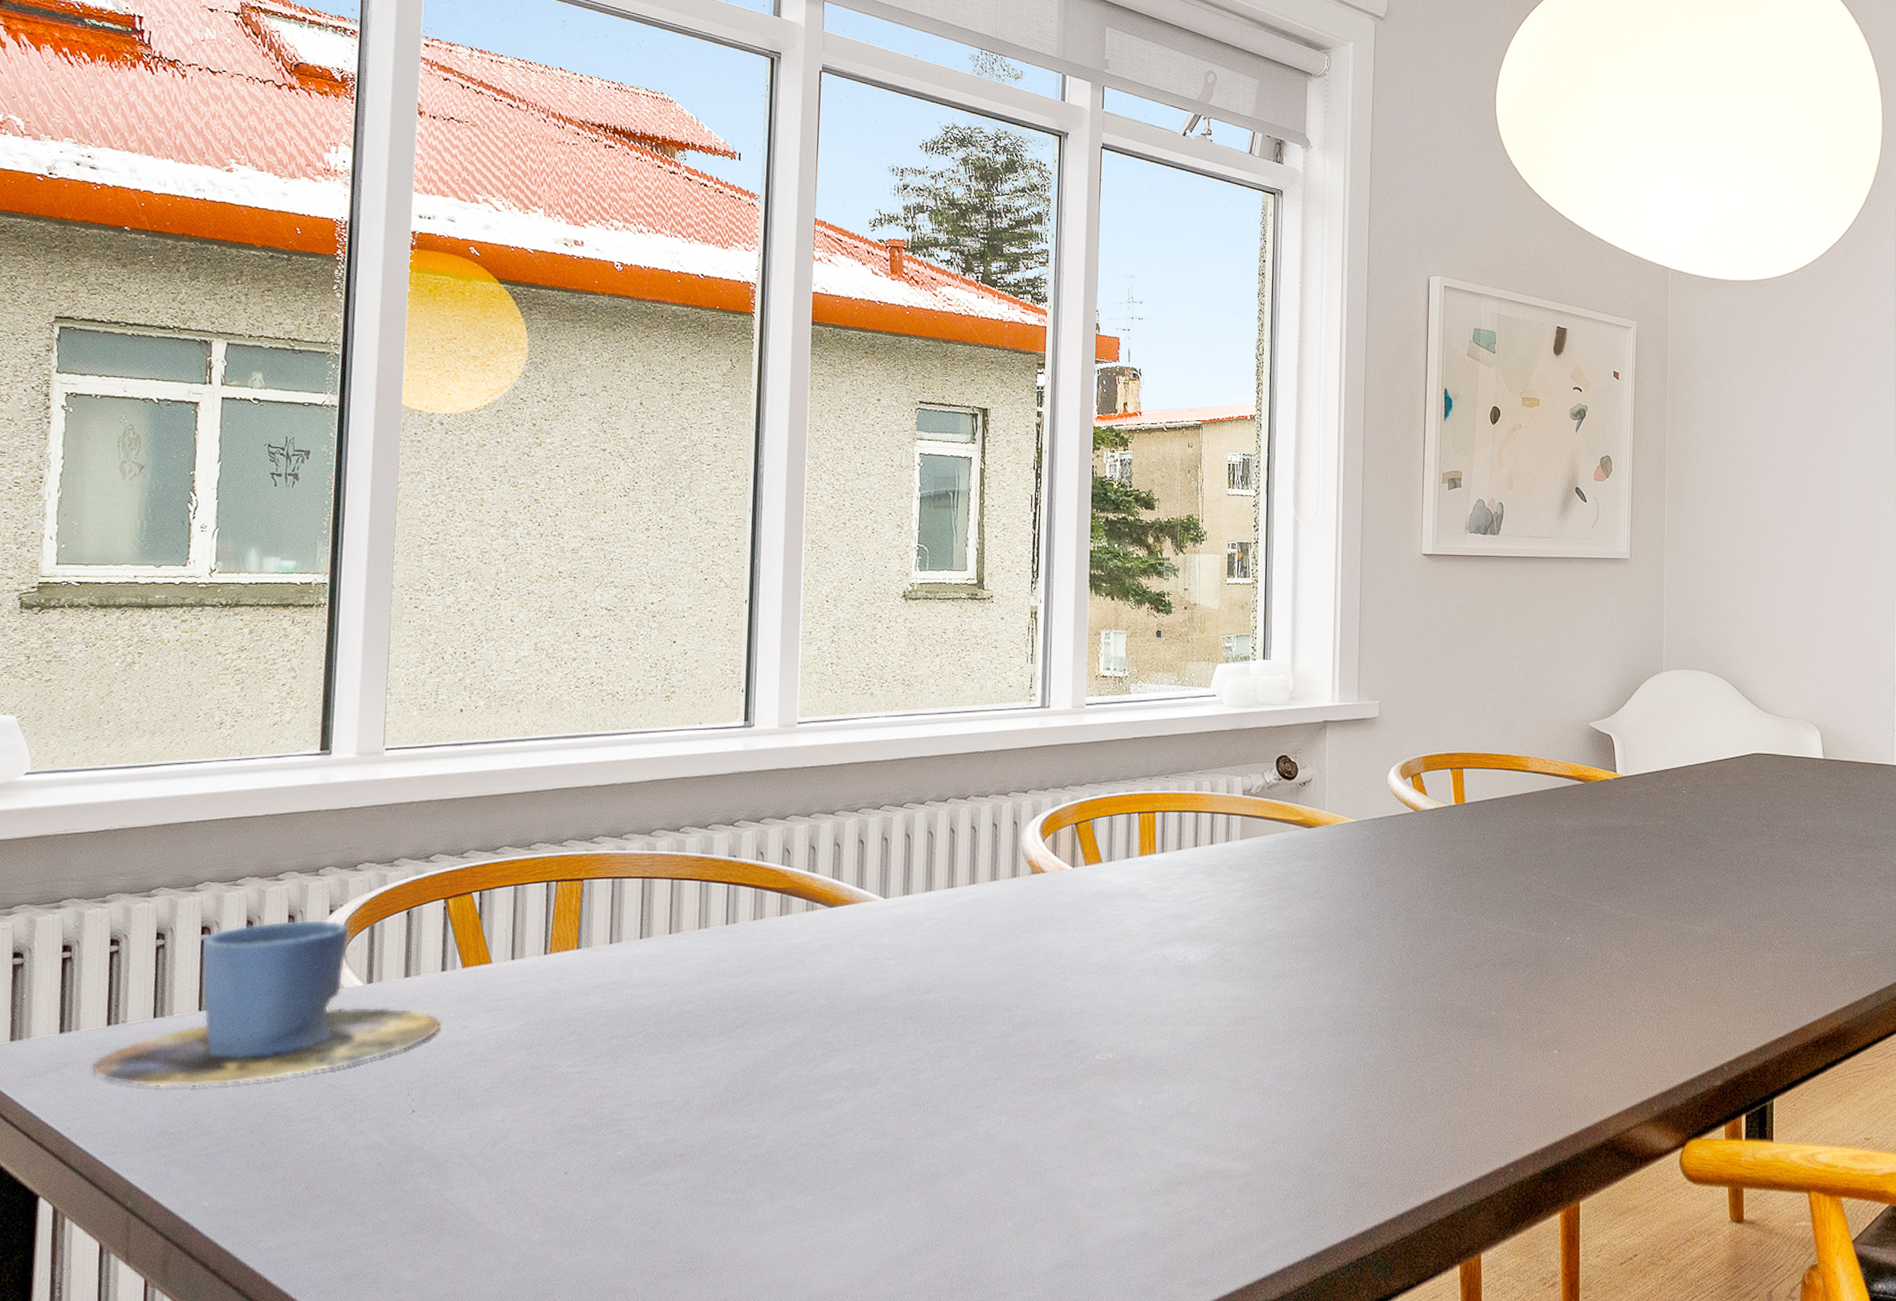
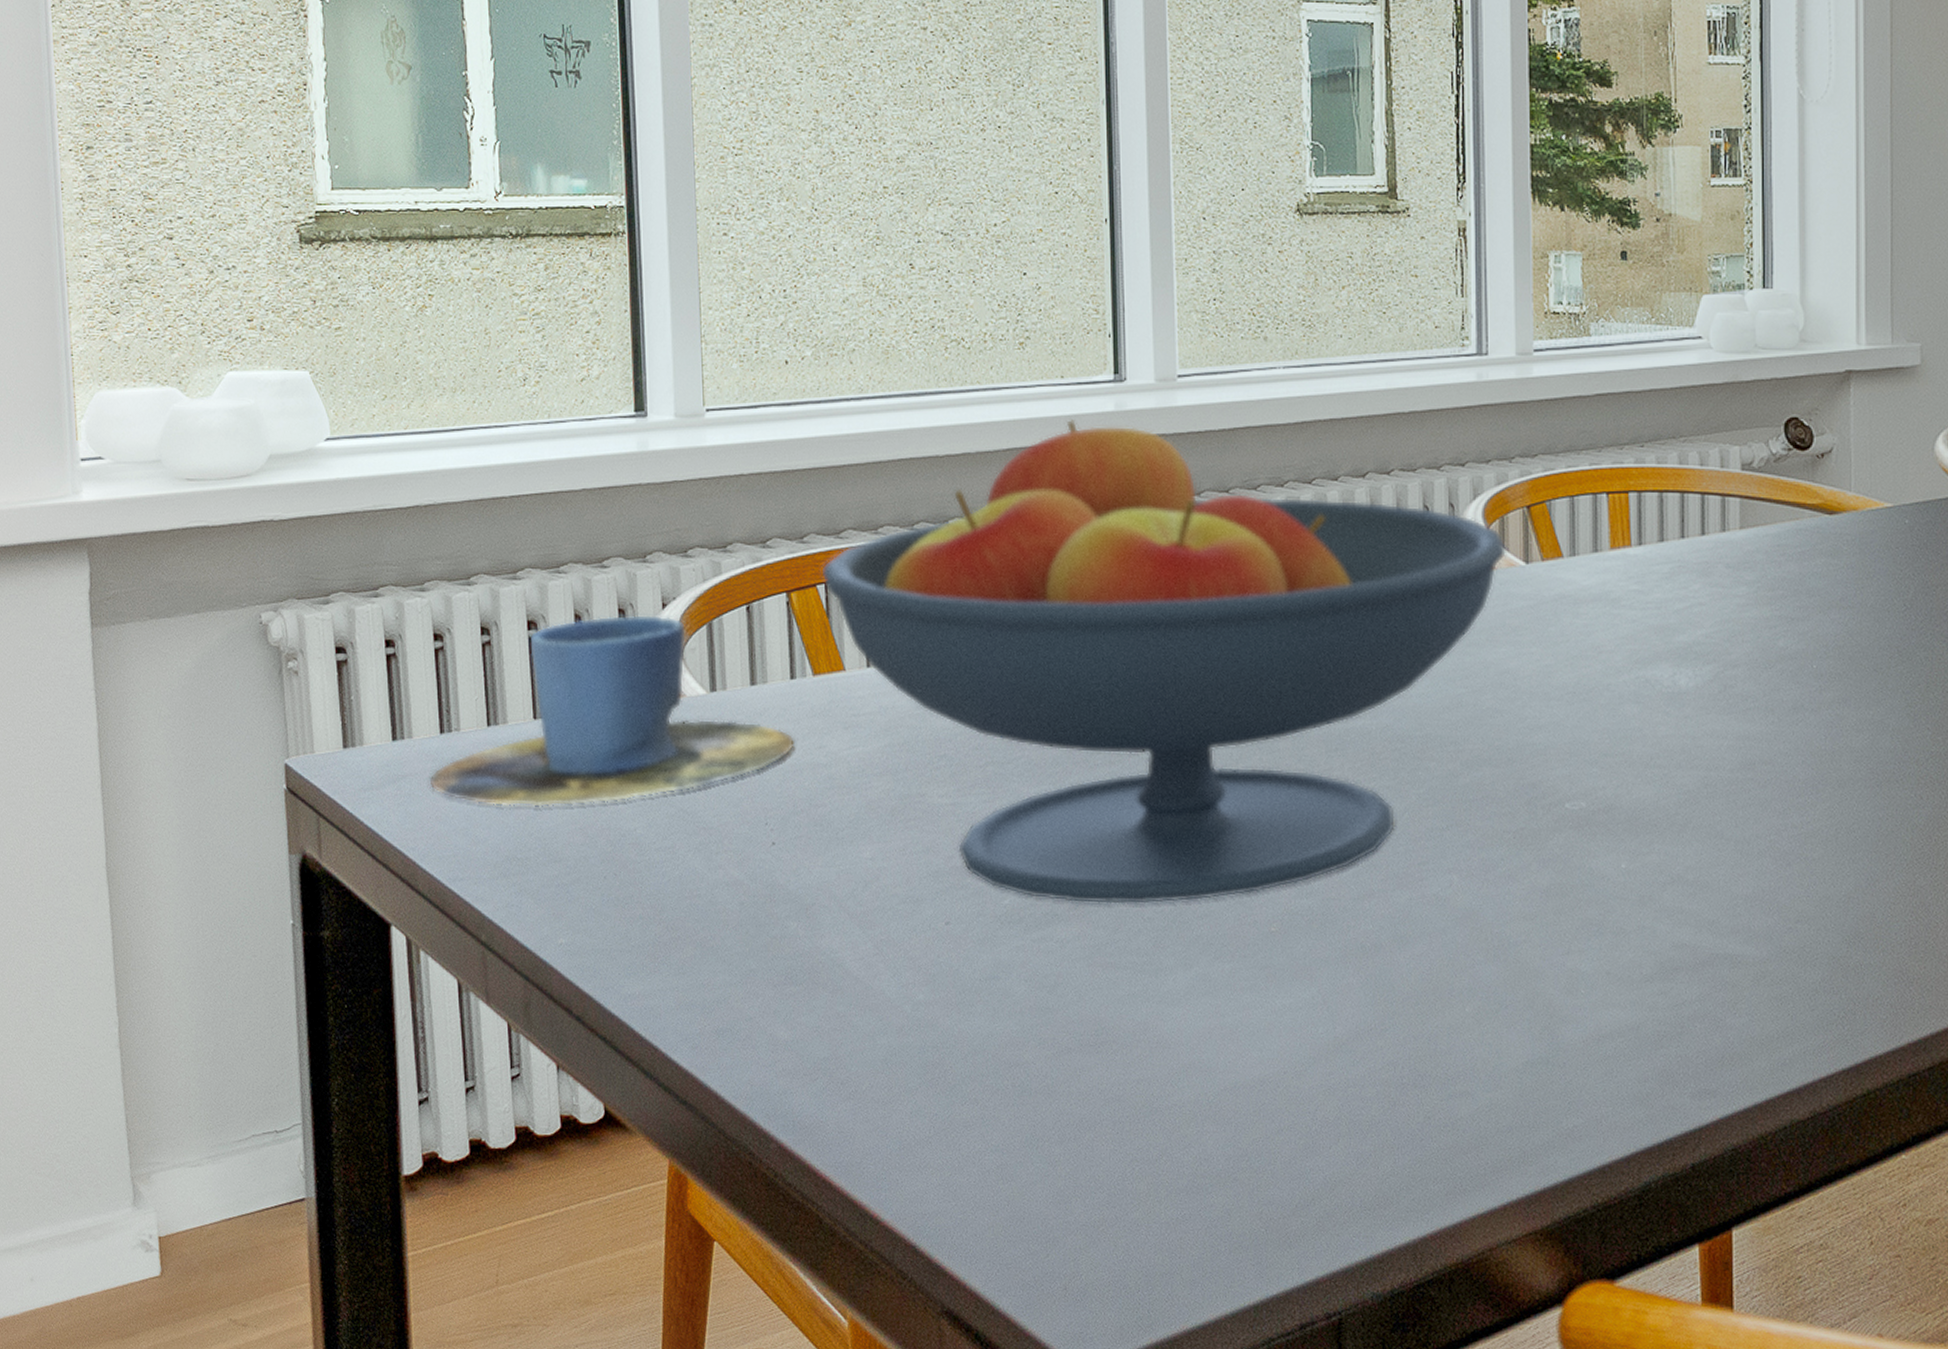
fruit bowl: none [477,757,1058,1152] -> present [821,420,1507,905]

